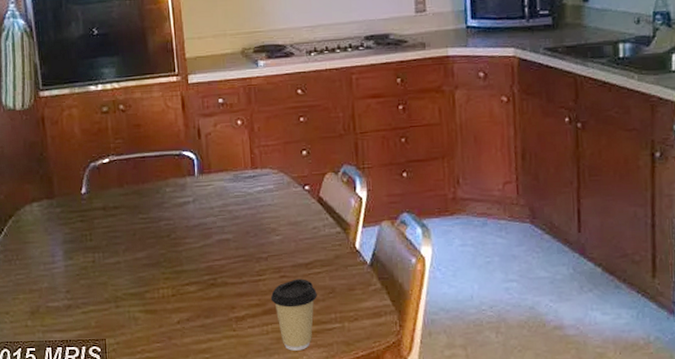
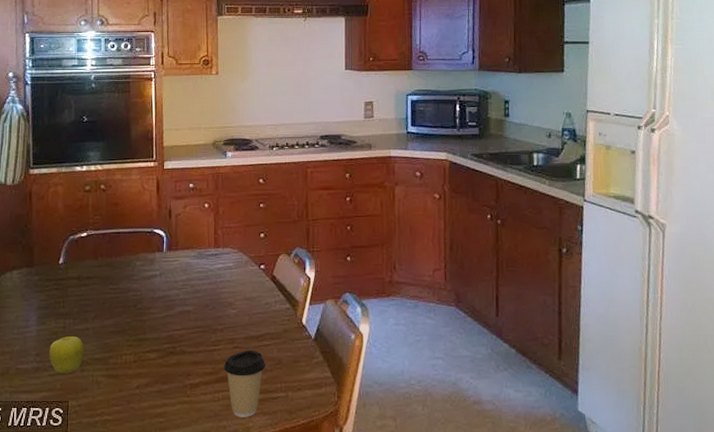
fruit: none [80,271,118,310] -> present [49,336,84,373]

